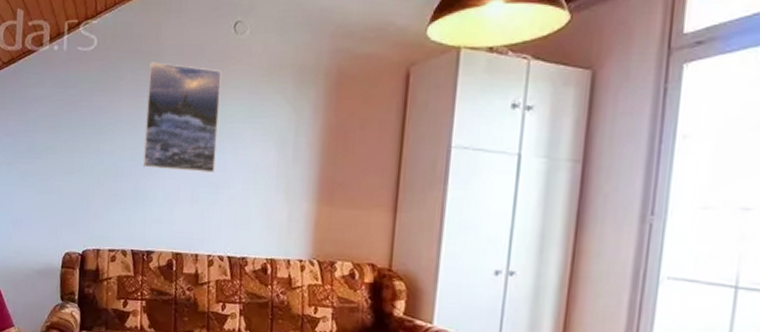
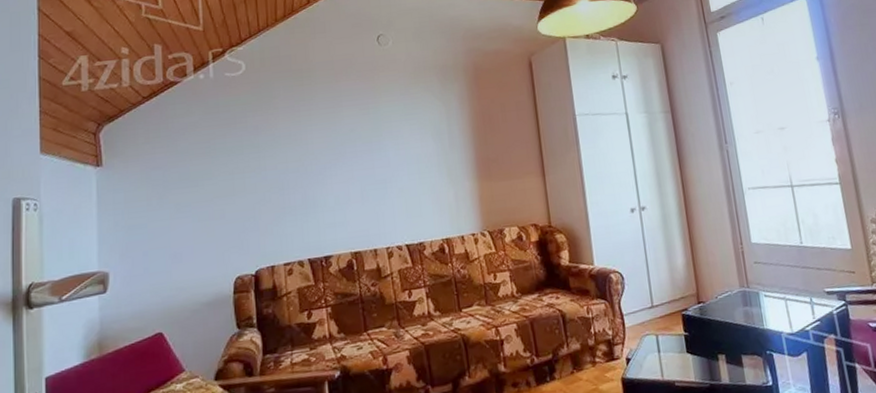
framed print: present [142,62,222,173] -> none [301,78,380,177]

